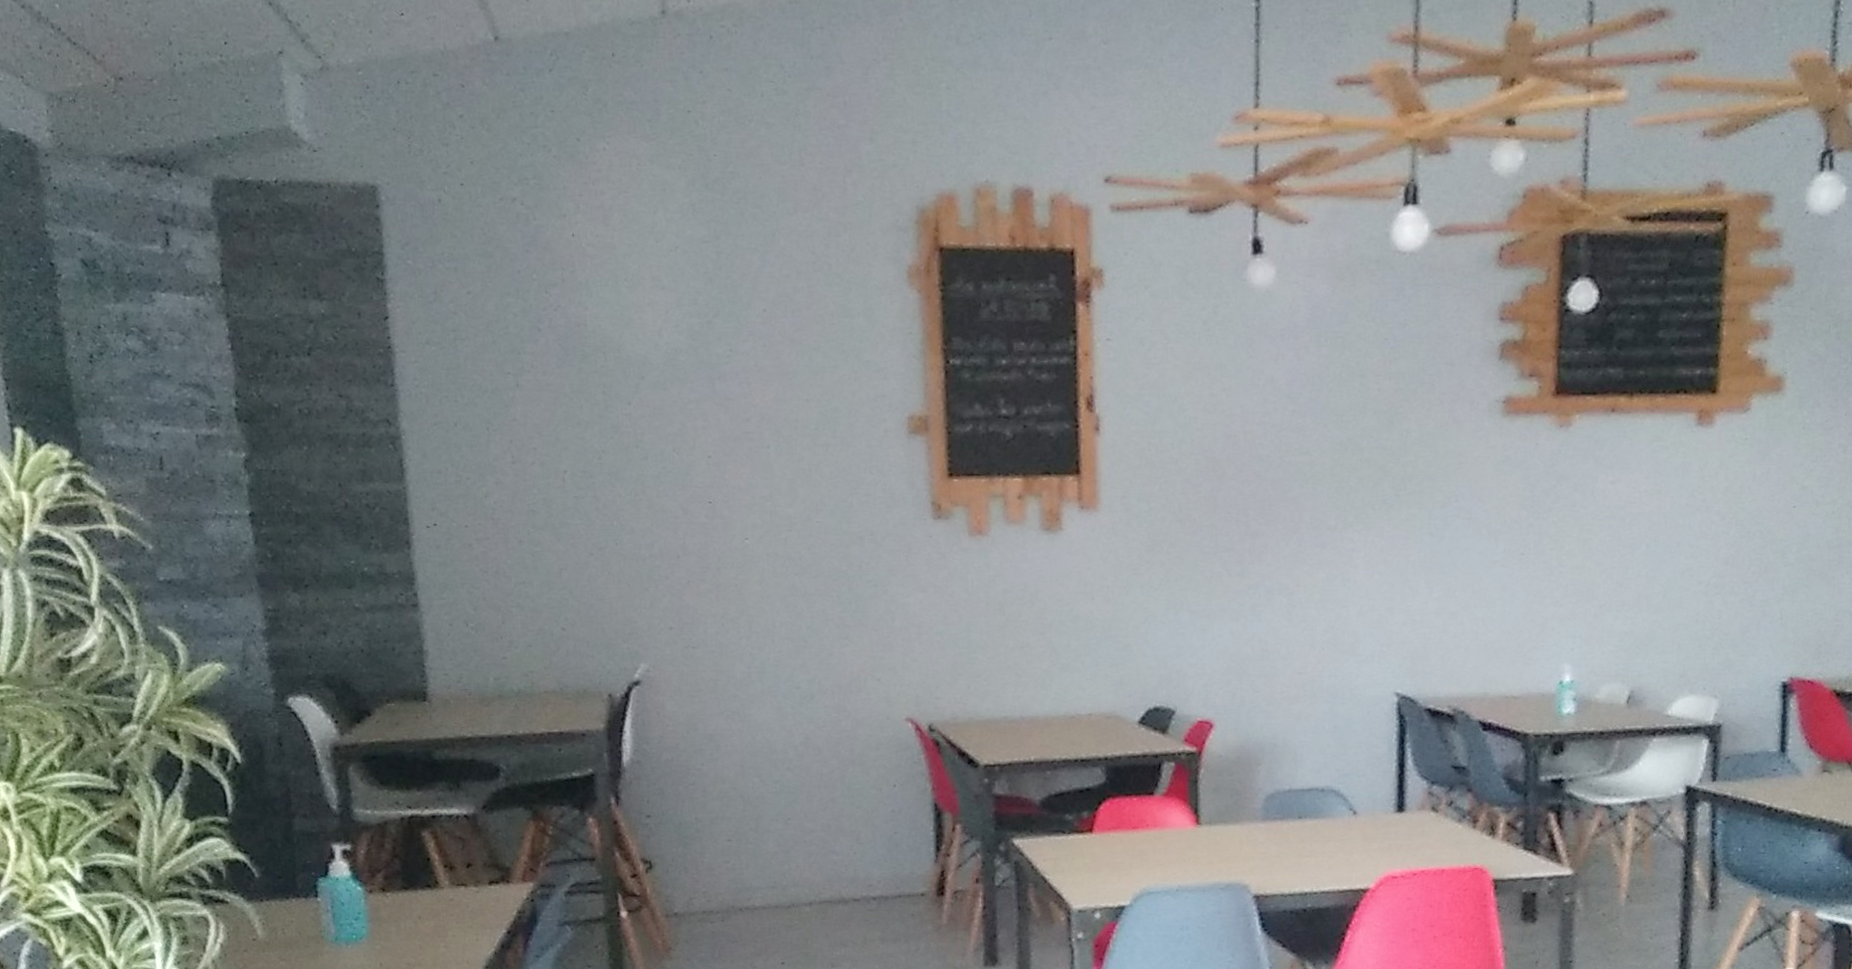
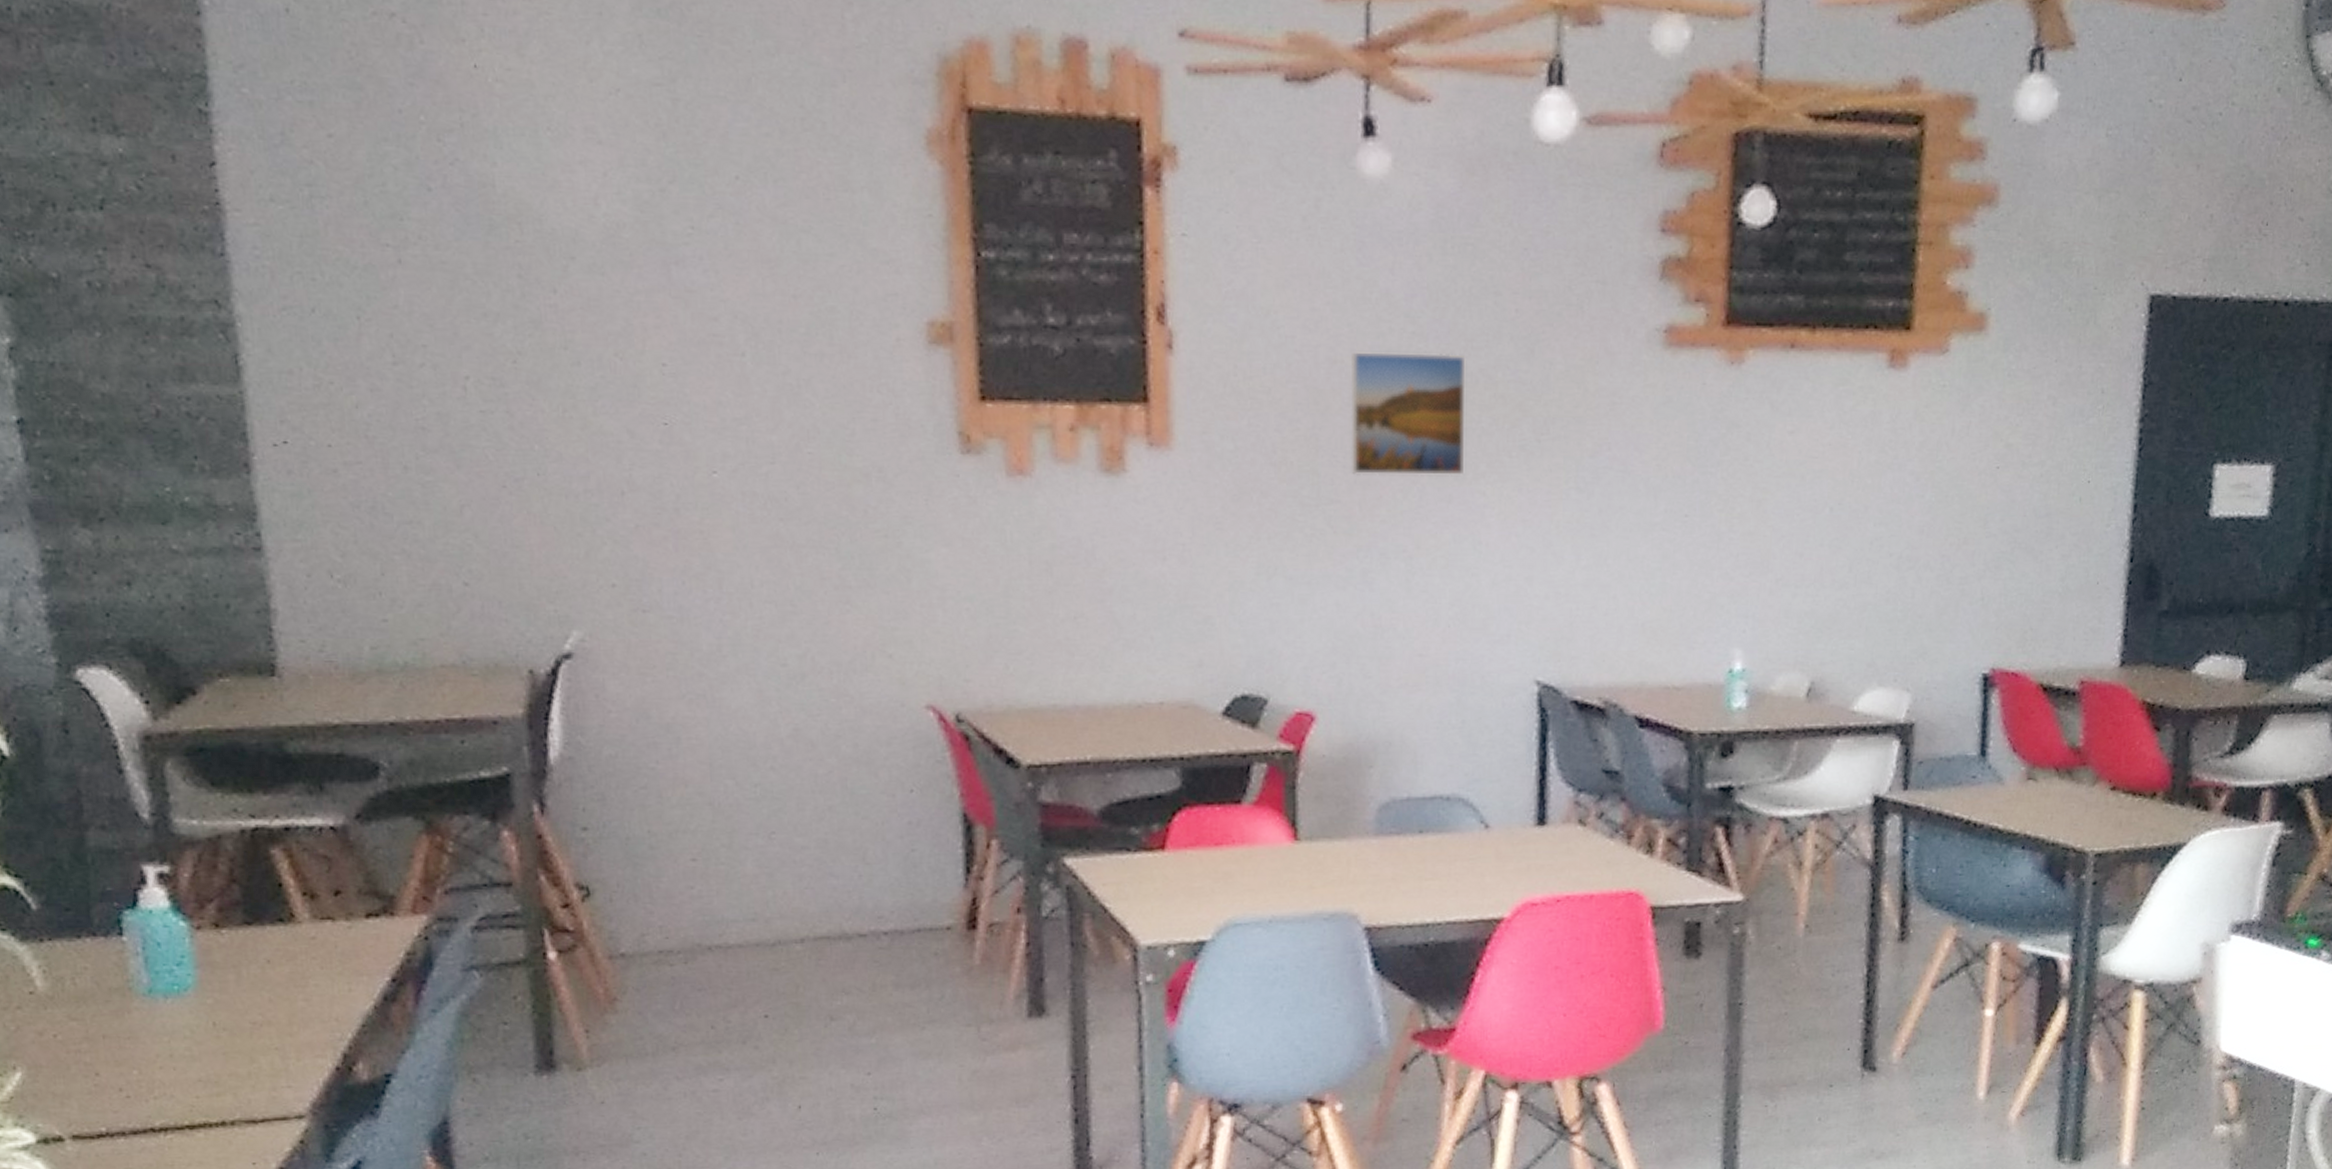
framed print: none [1242,427,1337,528] -> present [1351,352,1466,476]

